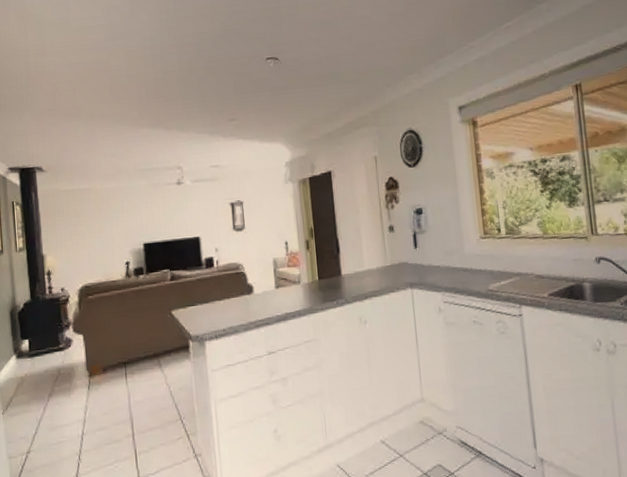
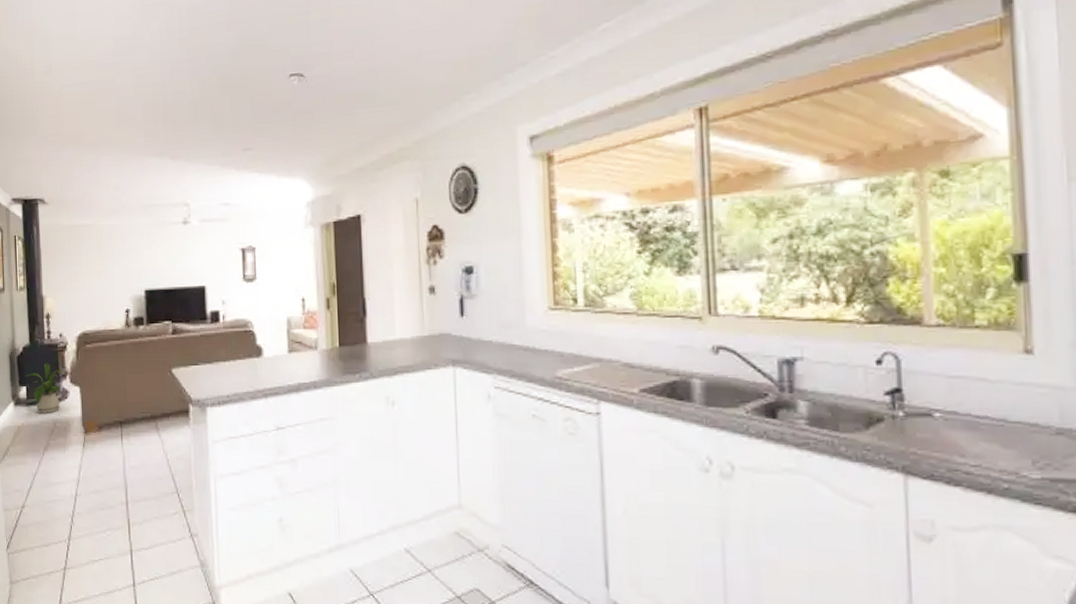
house plant: none [26,316,70,363] -> present [24,363,67,414]

